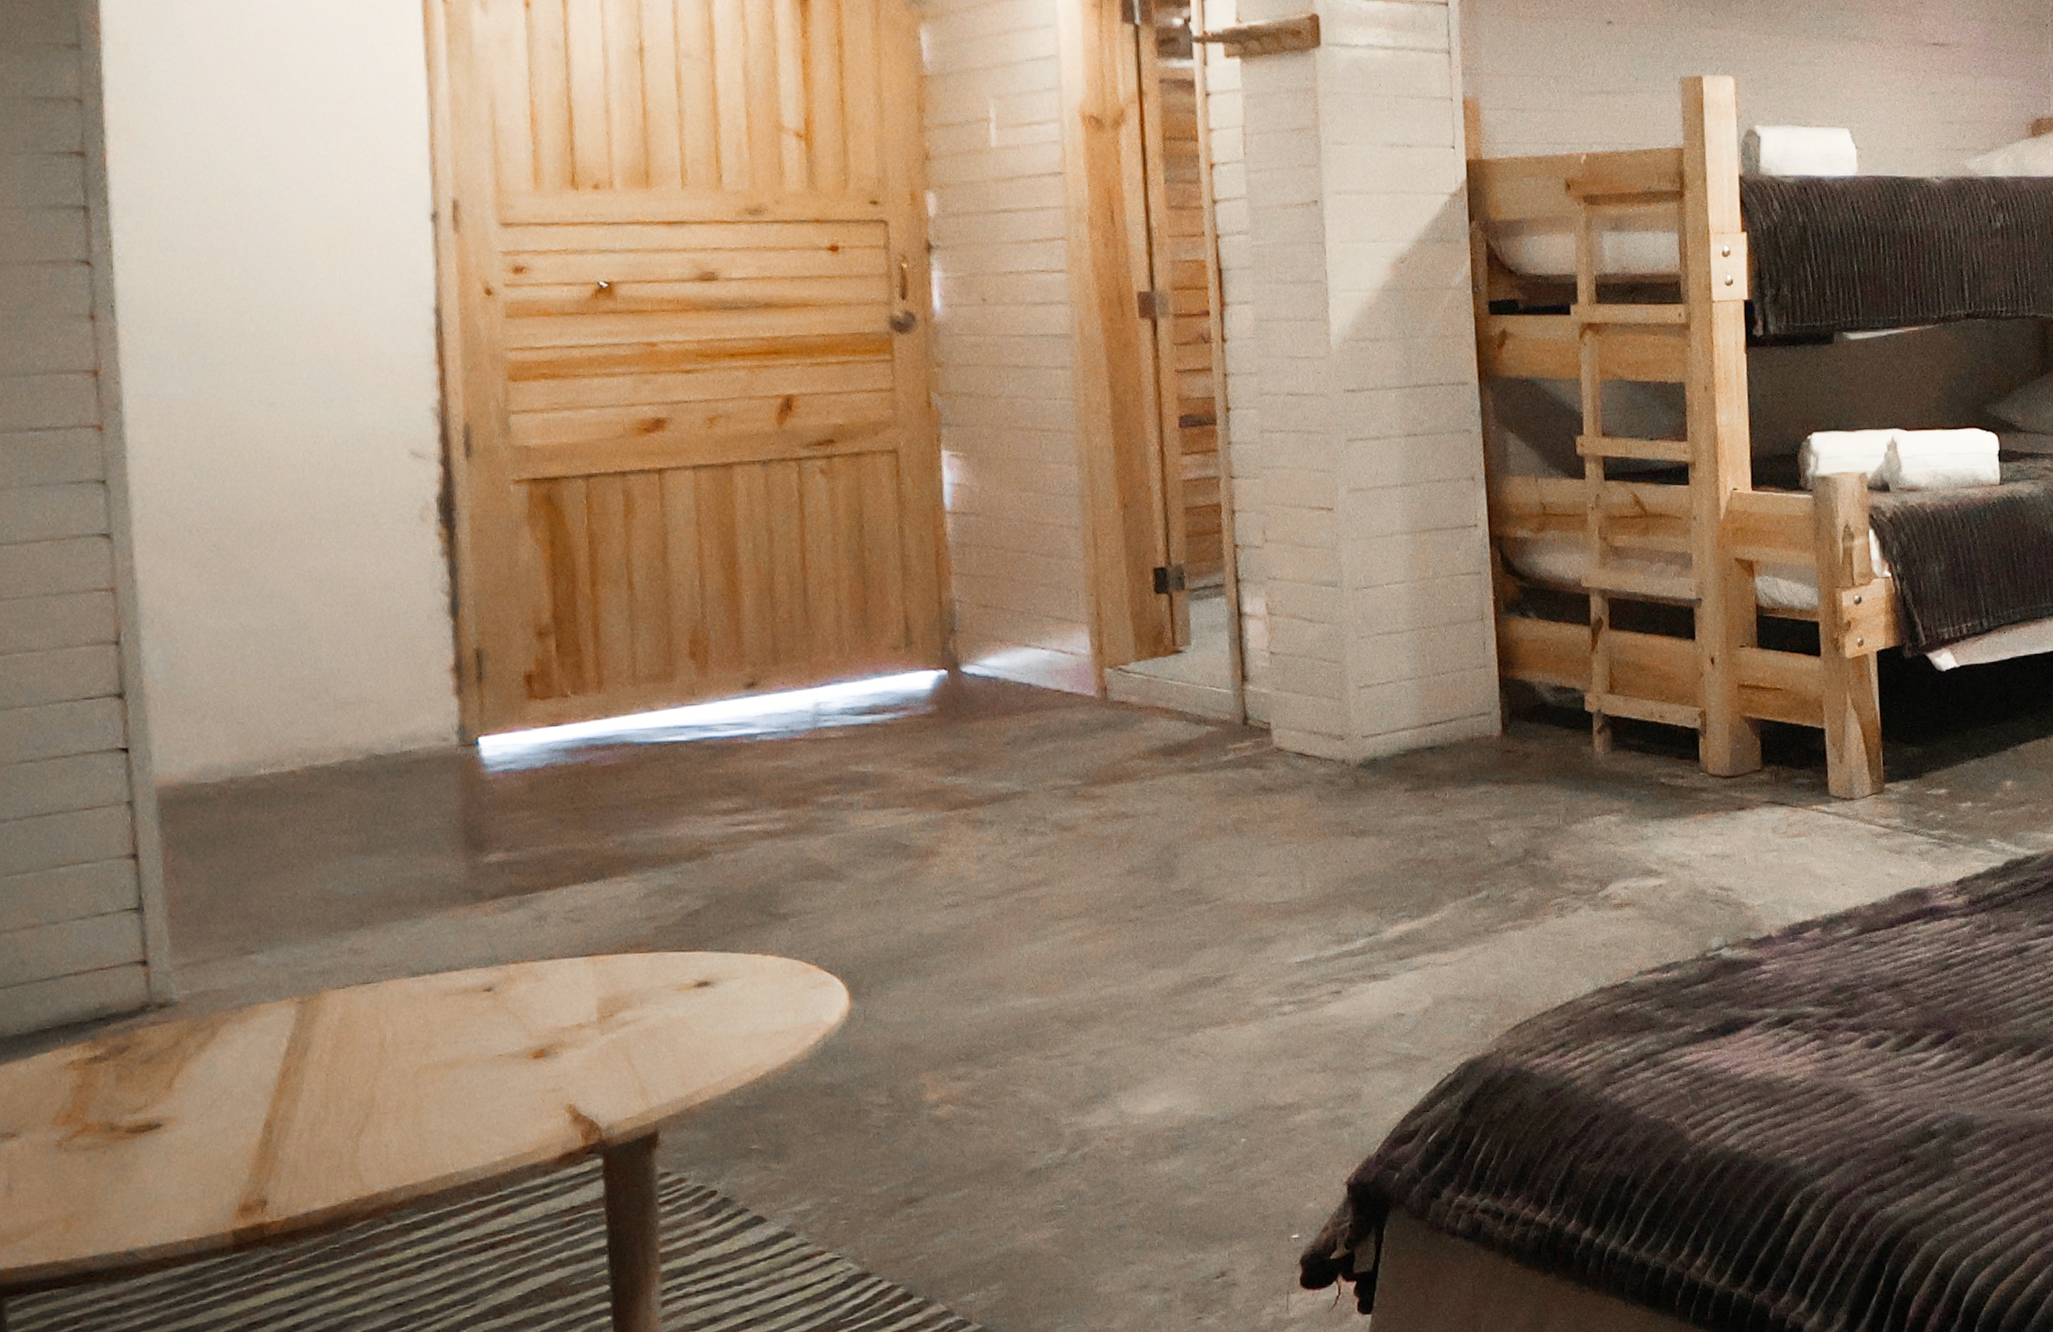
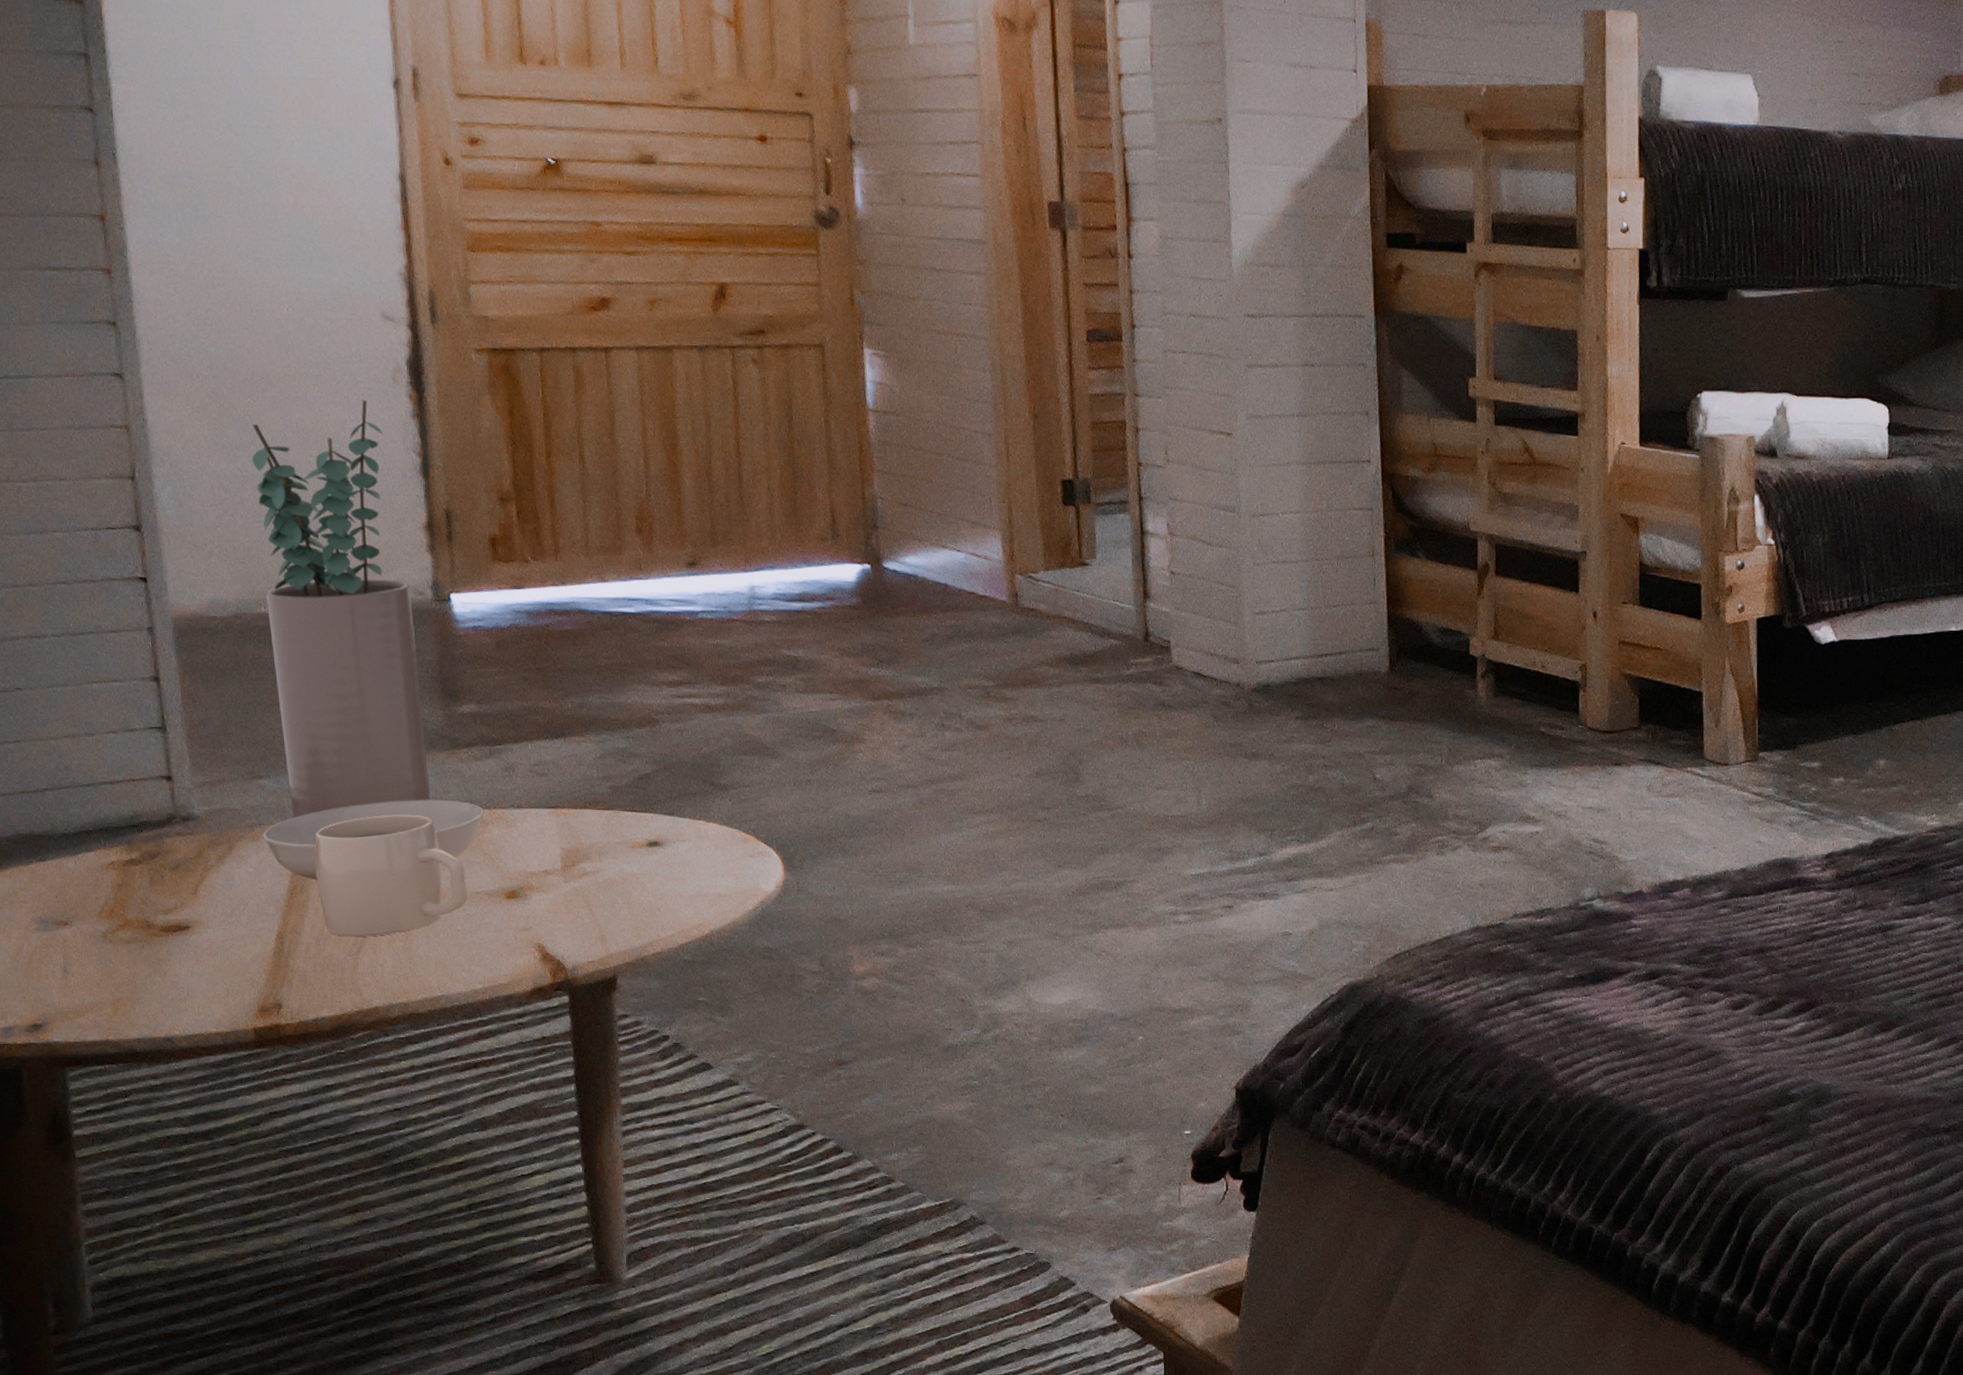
bowl: none [251,958,511,1060] -> present [262,799,484,881]
vase: none [256,541,450,994] -> present [251,399,431,819]
mug: none [312,977,489,1119] -> present [314,814,468,937]

